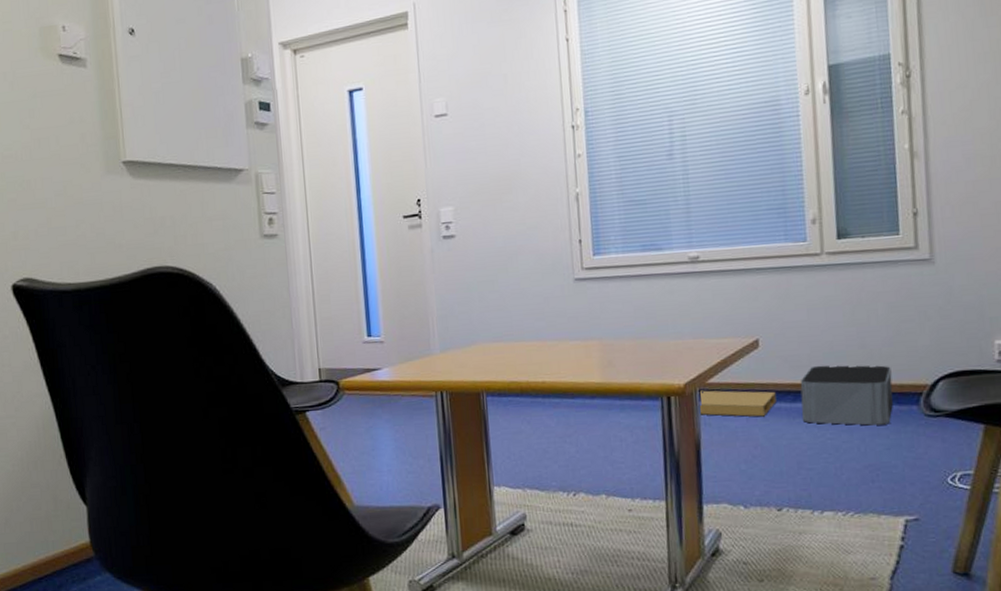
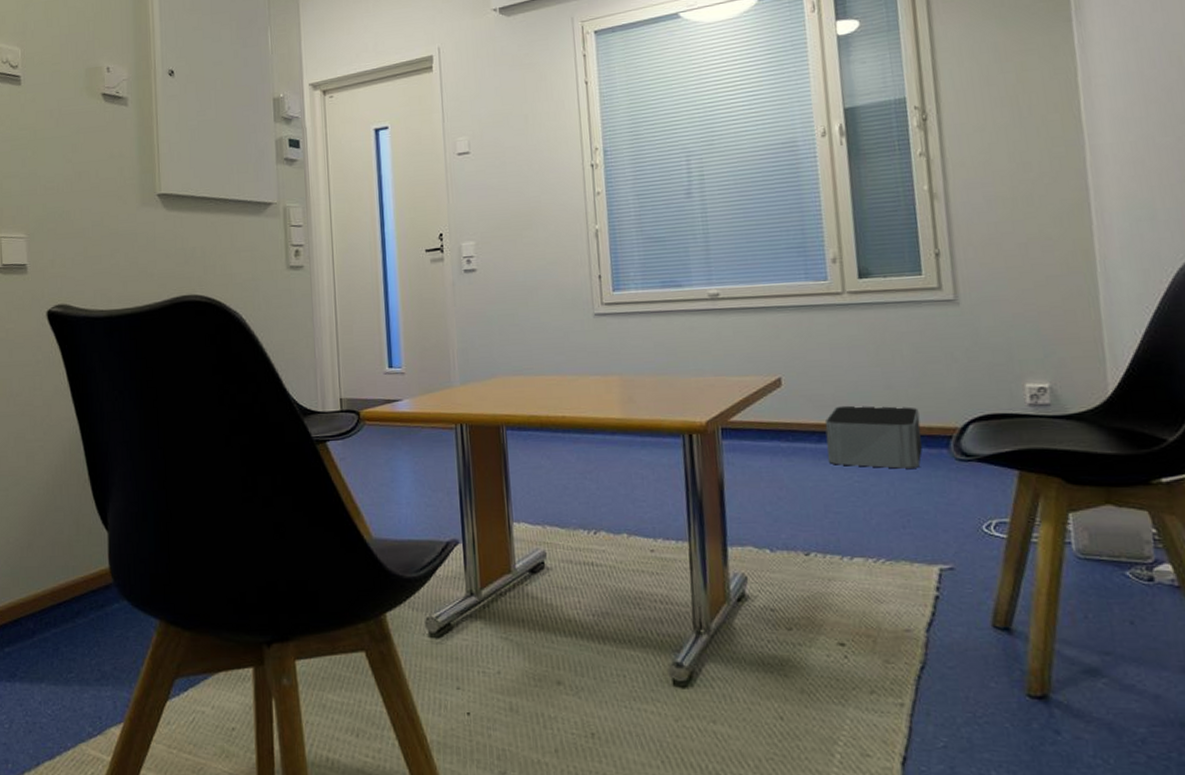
cardboard box: present [698,390,777,417] -> none [721,428,801,457]

